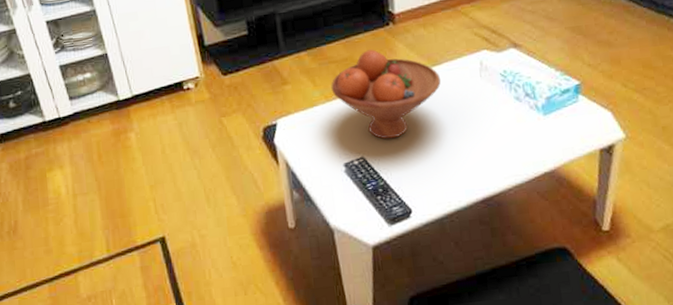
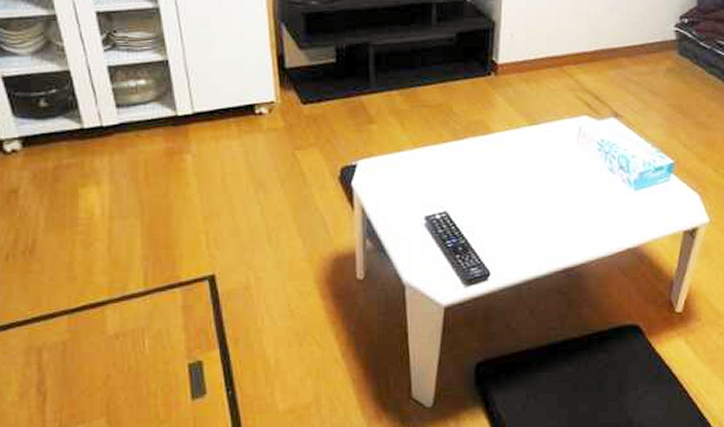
fruit bowl: present [331,49,441,139] -> none [421,98,536,196]

